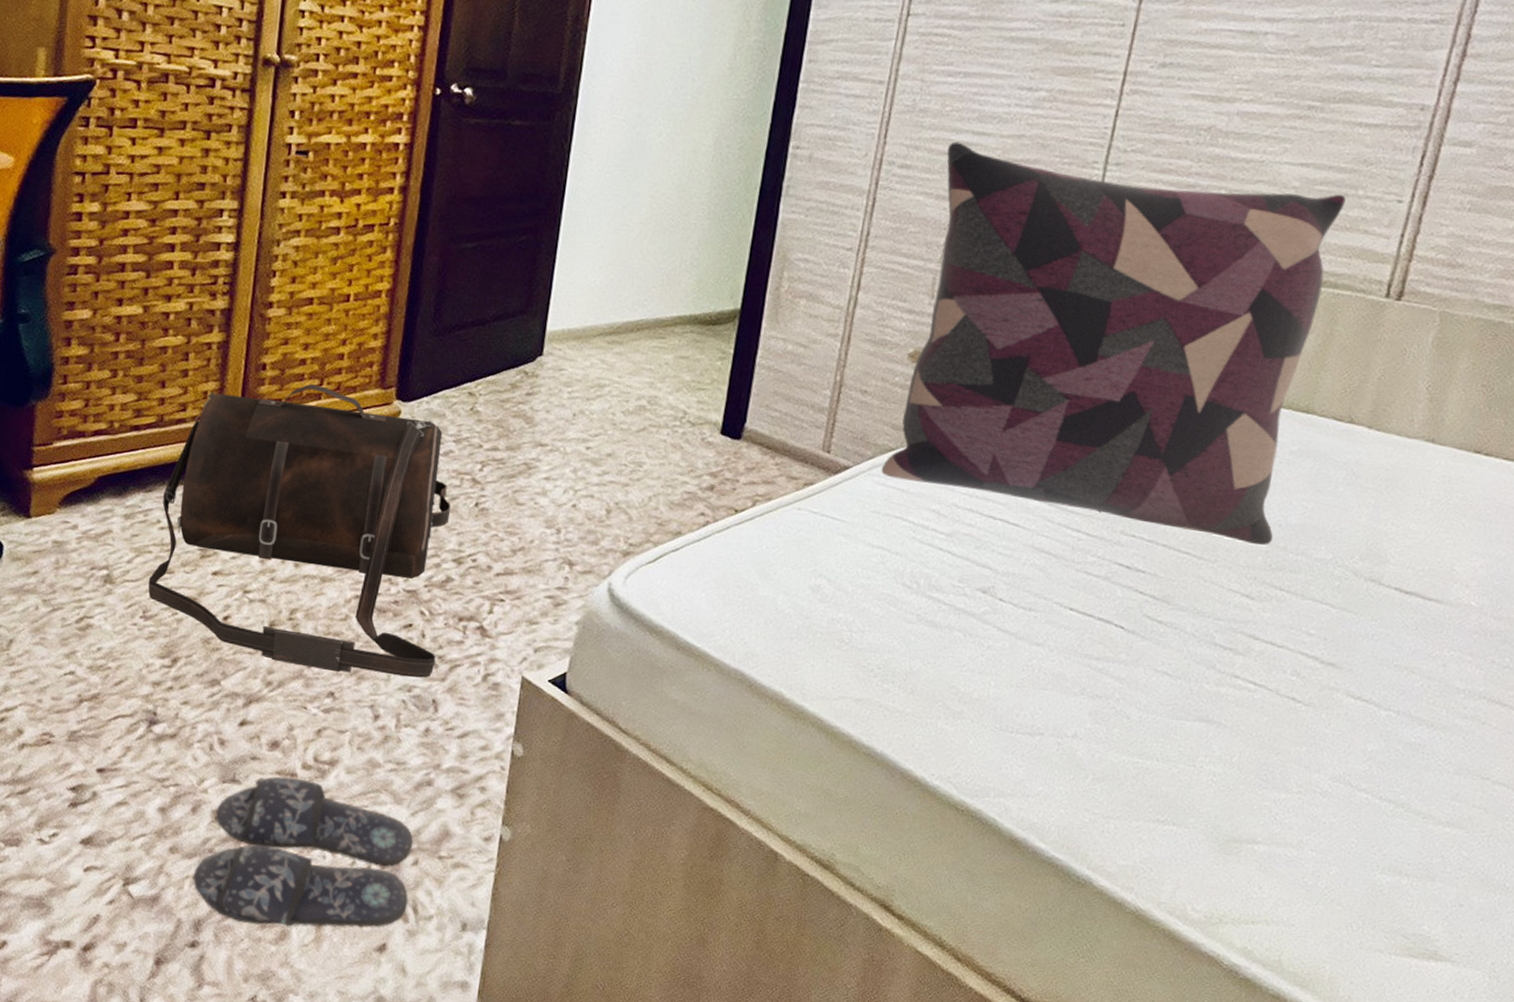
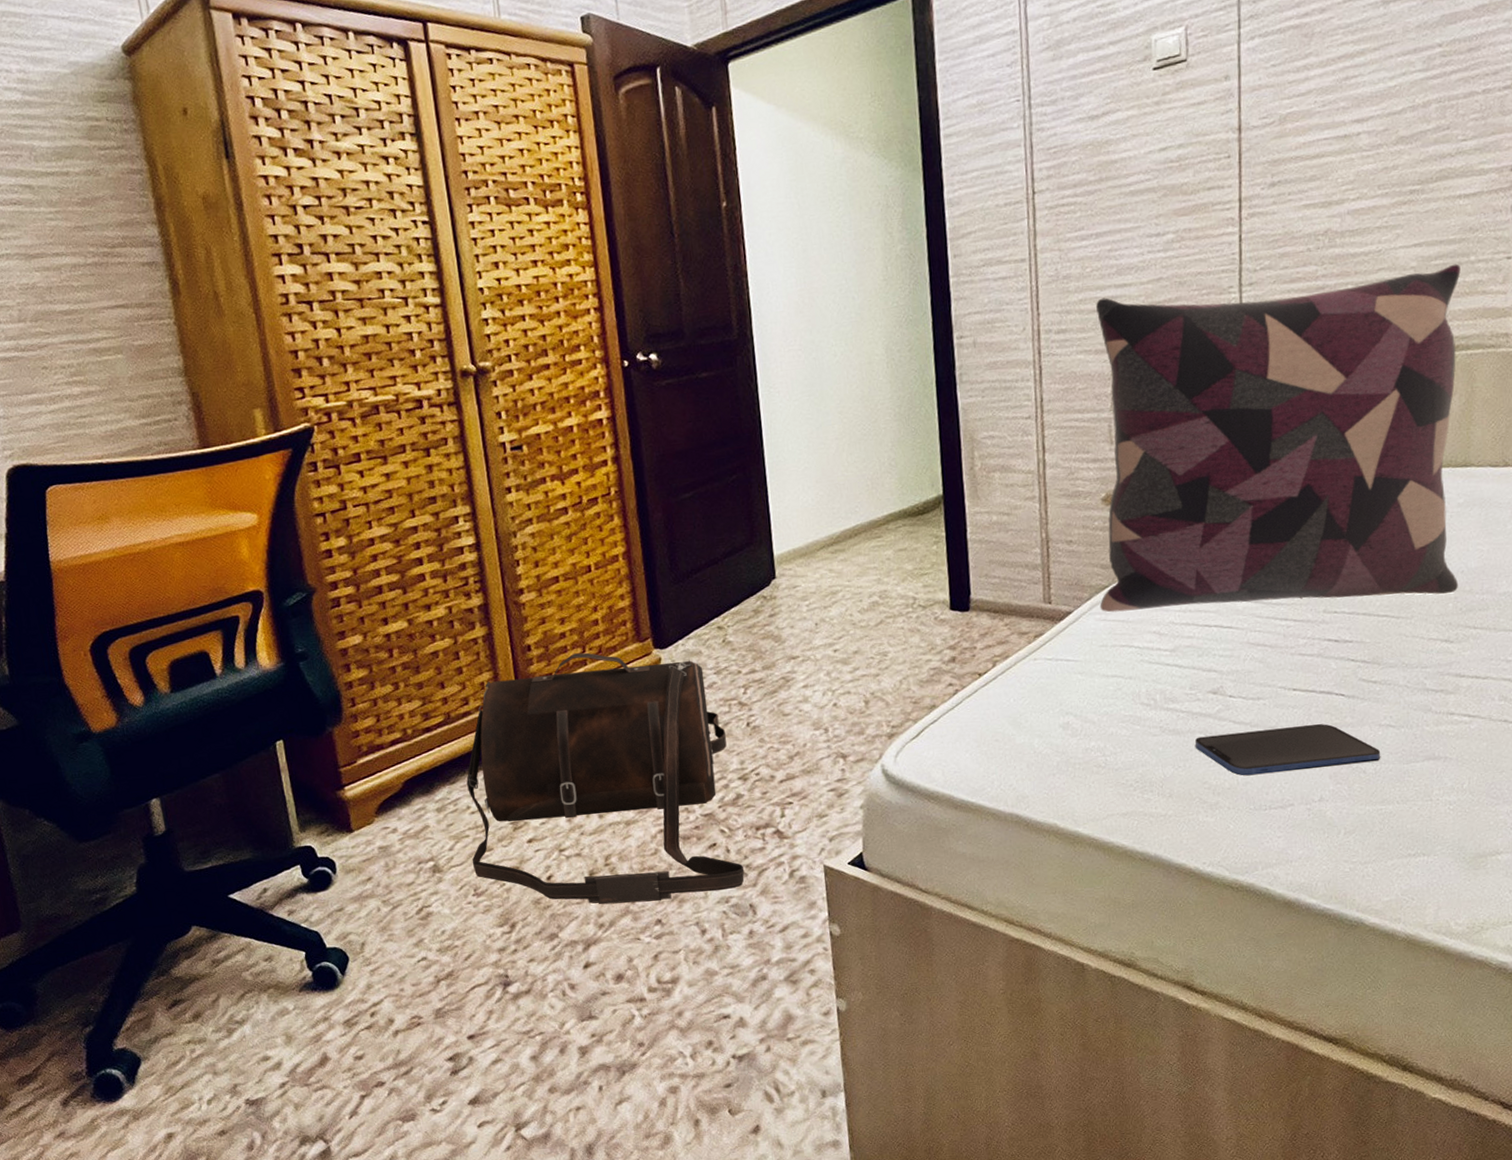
slippers: present [194,776,414,927] -> none [576,1001,770,1138]
smartphone: none [950,635,1151,709] -> present [1195,724,1381,776]

